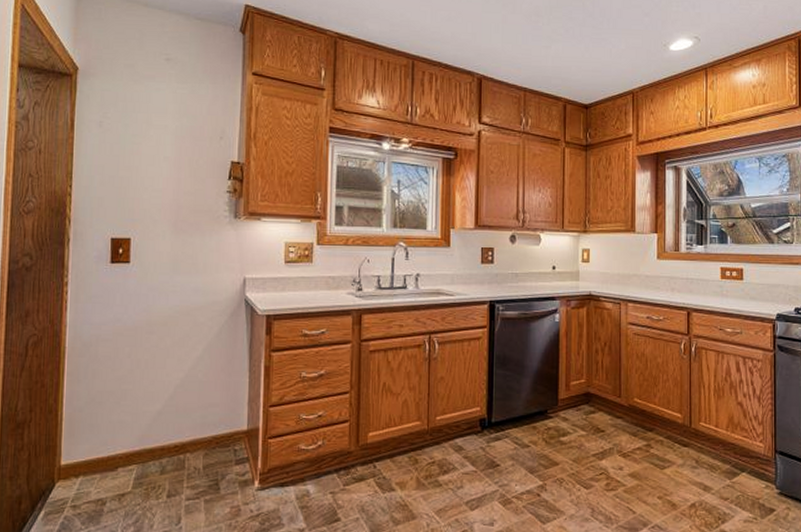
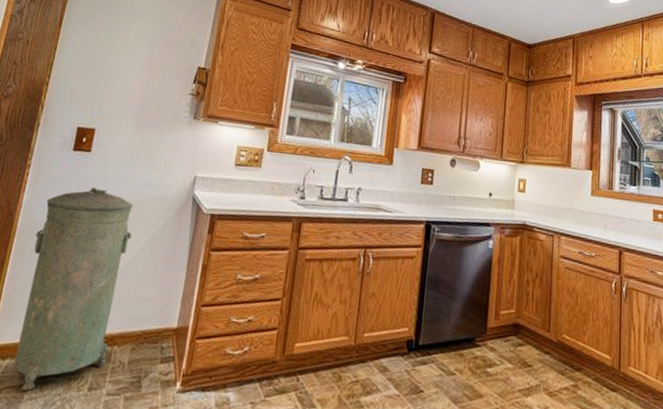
trash can: none [87,299,188,504] -> present [13,187,133,391]

